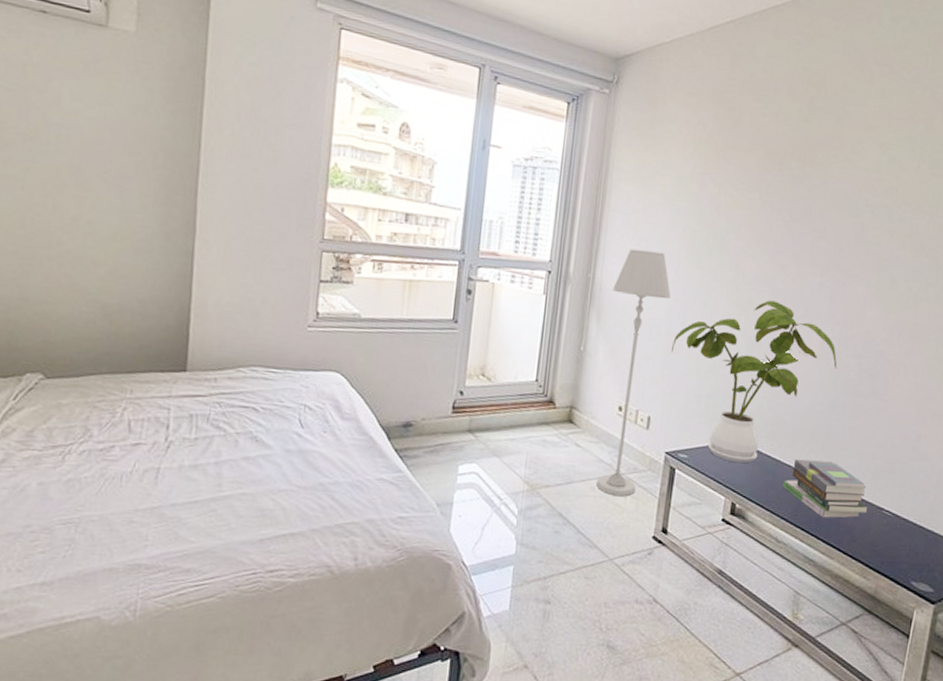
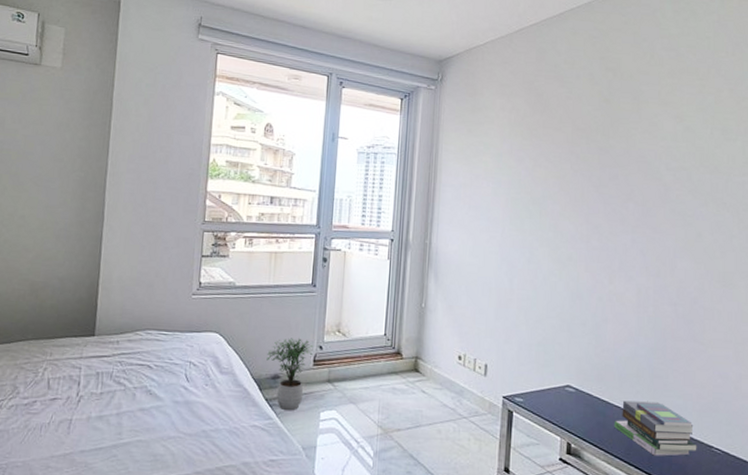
potted plant: none [397,381,453,464] -> present [267,338,314,411]
floor lamp: present [596,249,671,497] -> none [442,217,498,439]
house plant: present [672,300,837,464] -> none [502,256,655,406]

